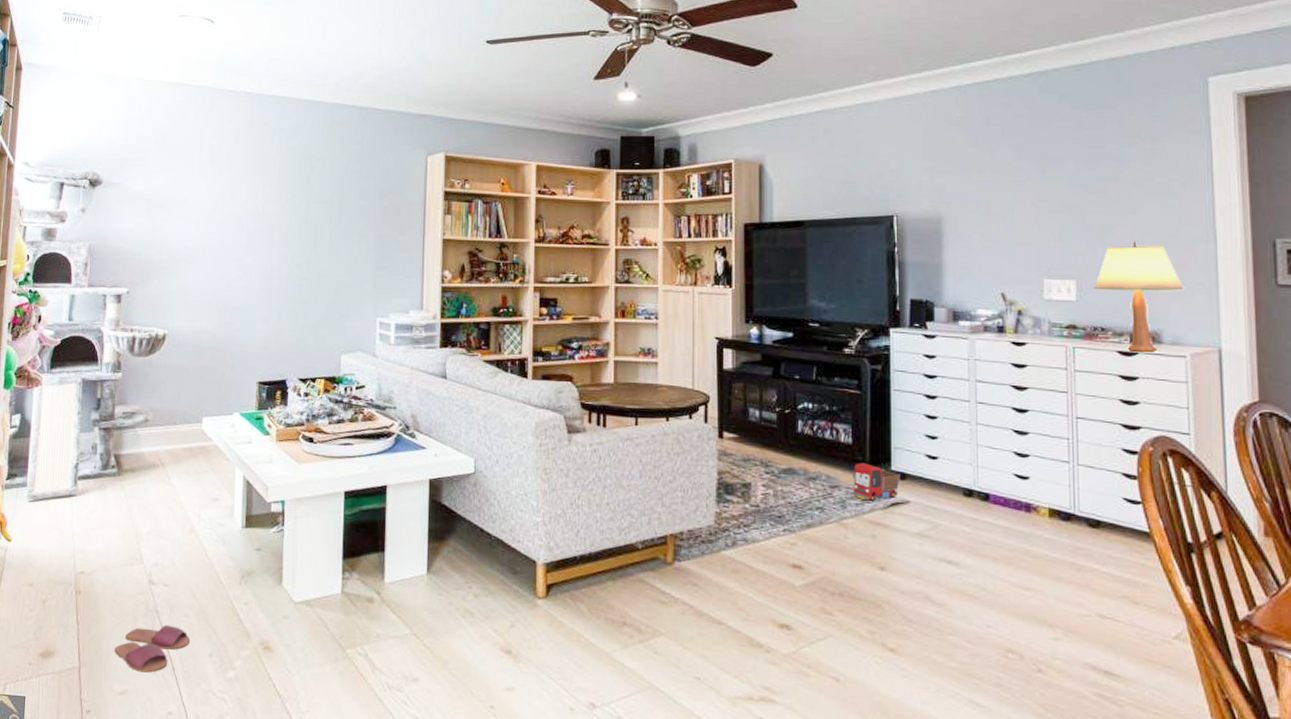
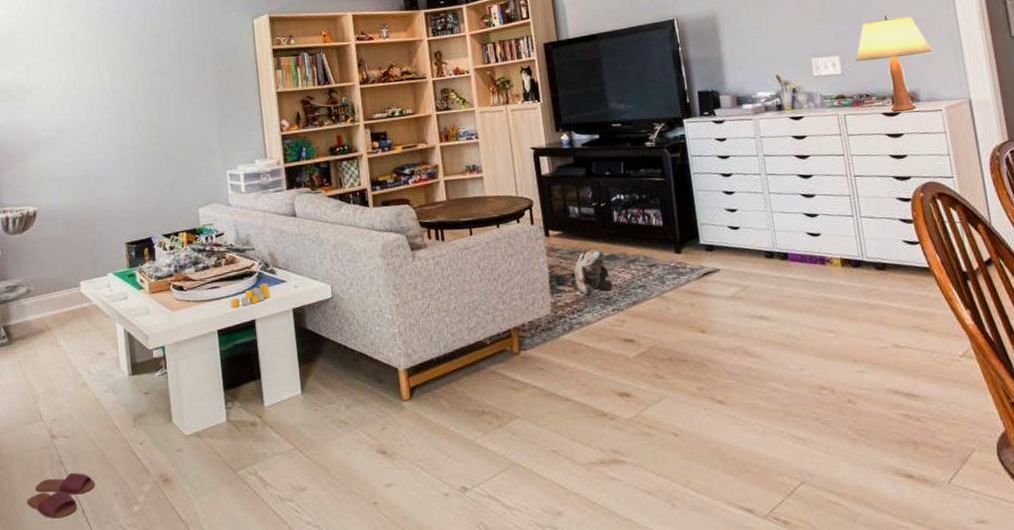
toy blocks: none [362,447,407,469] -> present [230,283,270,307]
stuffed animal: none [746,460,787,509] -> present [574,249,613,295]
toy truck: present [852,463,900,501] -> none [666,241,709,274]

